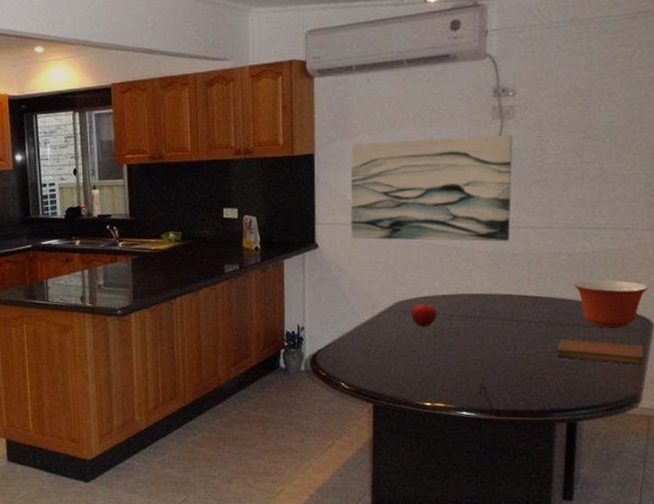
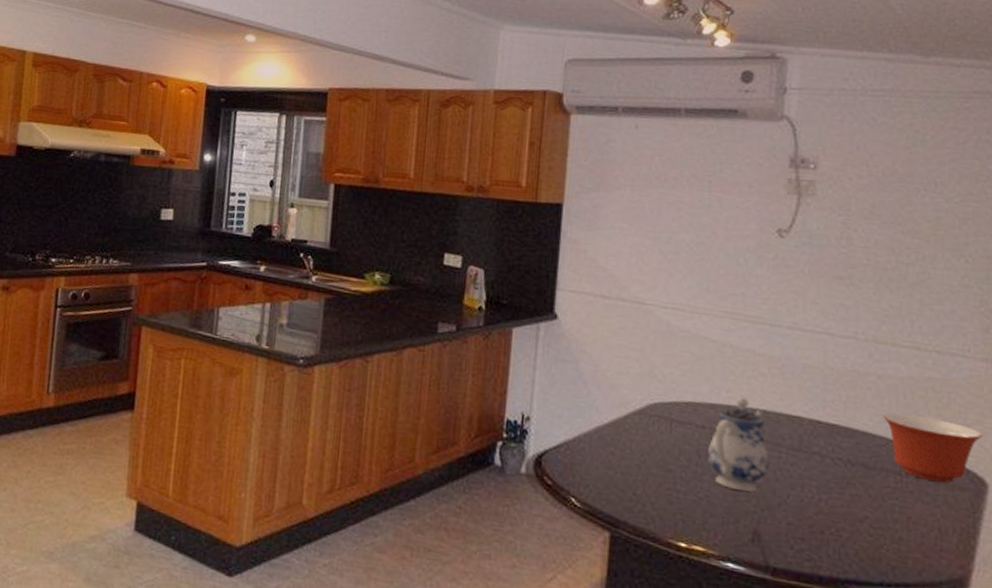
wall art: present [350,135,513,242] -> none [600,199,812,348]
fruit: present [410,303,437,327] -> none [668,410,702,442]
teapot: none [442,286,489,357] -> present [707,397,769,492]
notebook: present [557,339,644,365] -> none [857,486,976,538]

